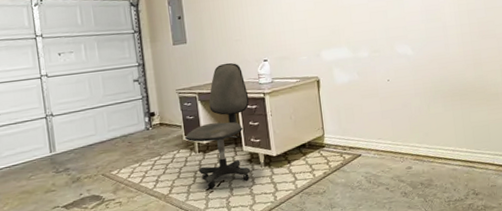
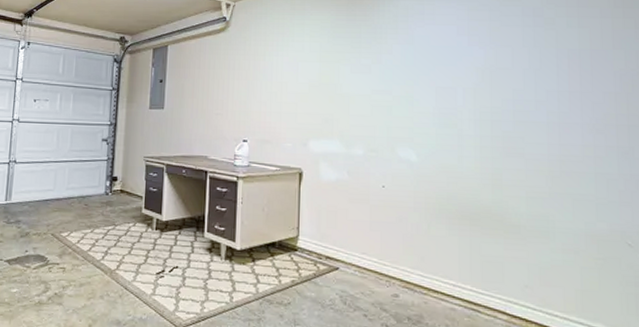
office chair: present [185,62,251,189] -> none [144,136,220,273]

